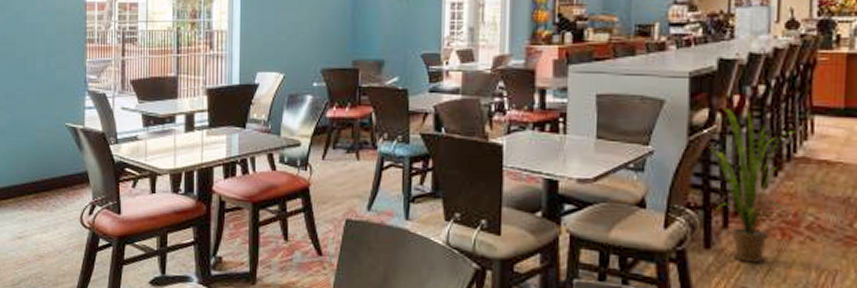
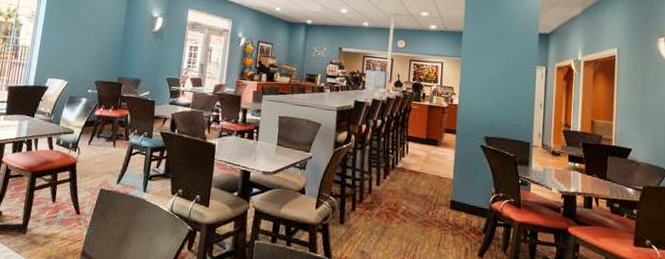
house plant: present [707,107,798,263] -> none [345,132,399,235]

